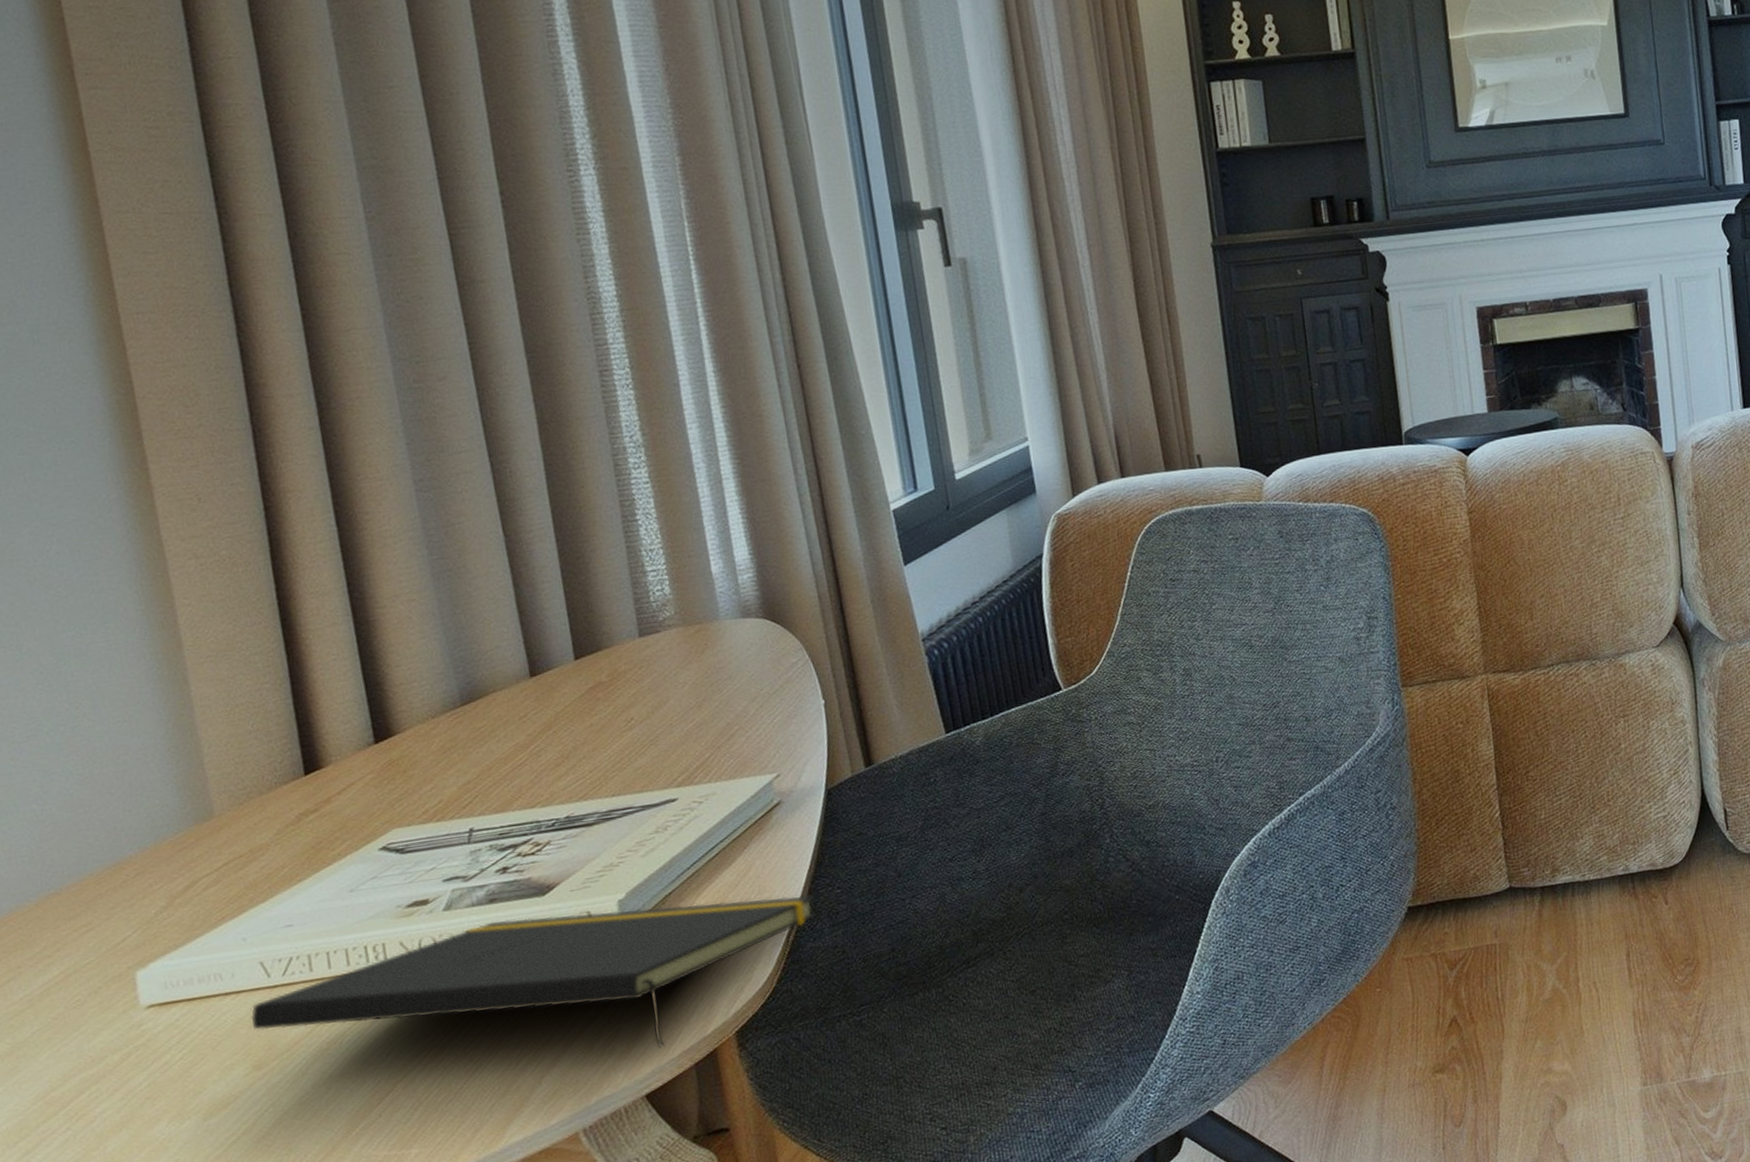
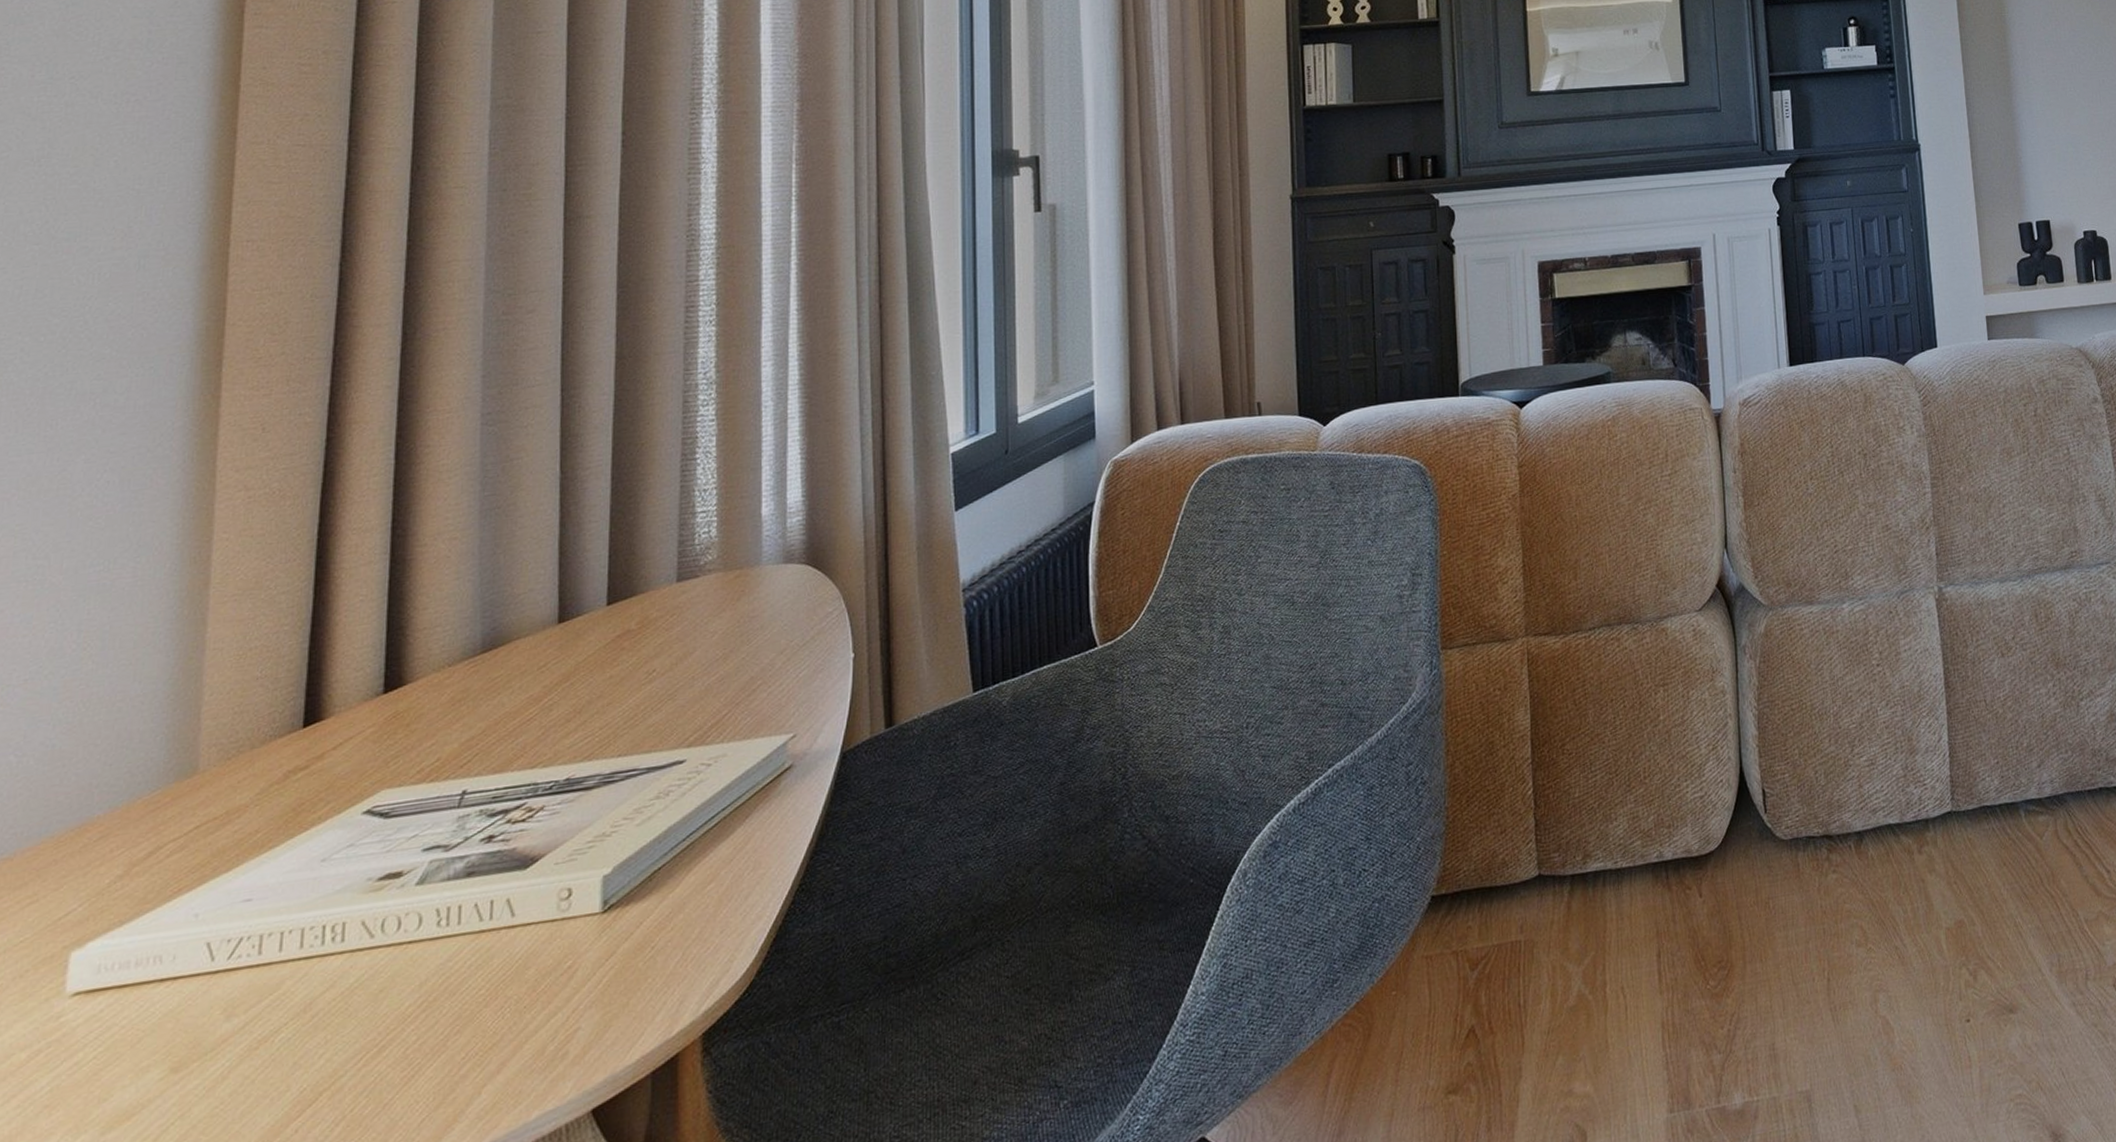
notepad: present [250,895,817,1048] -> none [181,872,812,1053]

